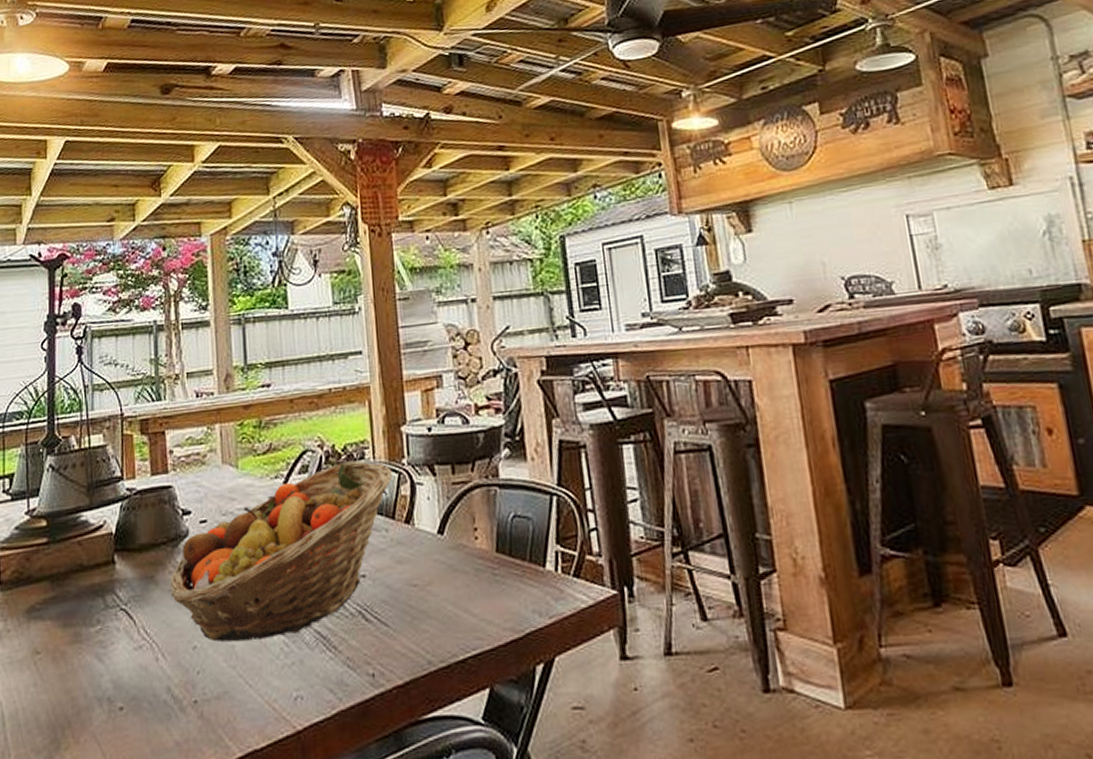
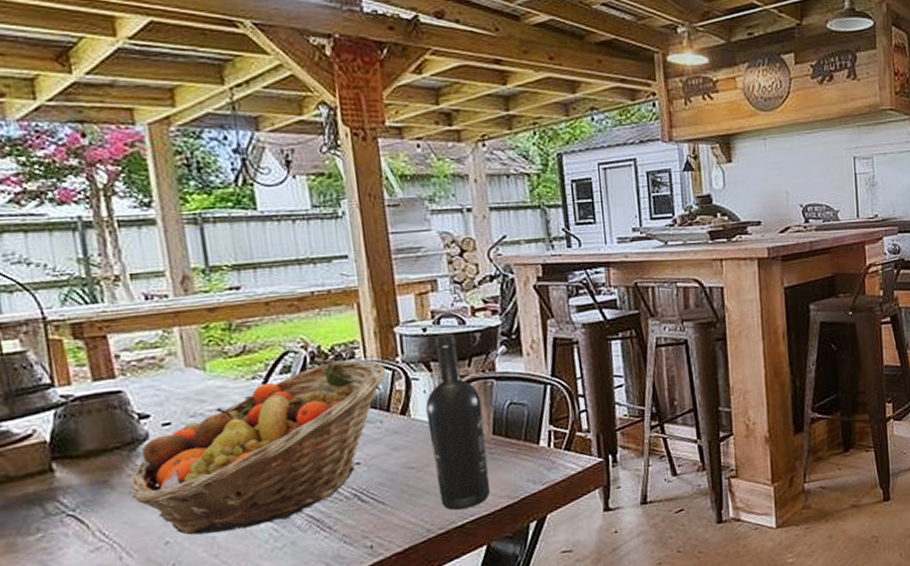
wine bottle: none [429,433,493,640] -> present [426,333,490,510]

